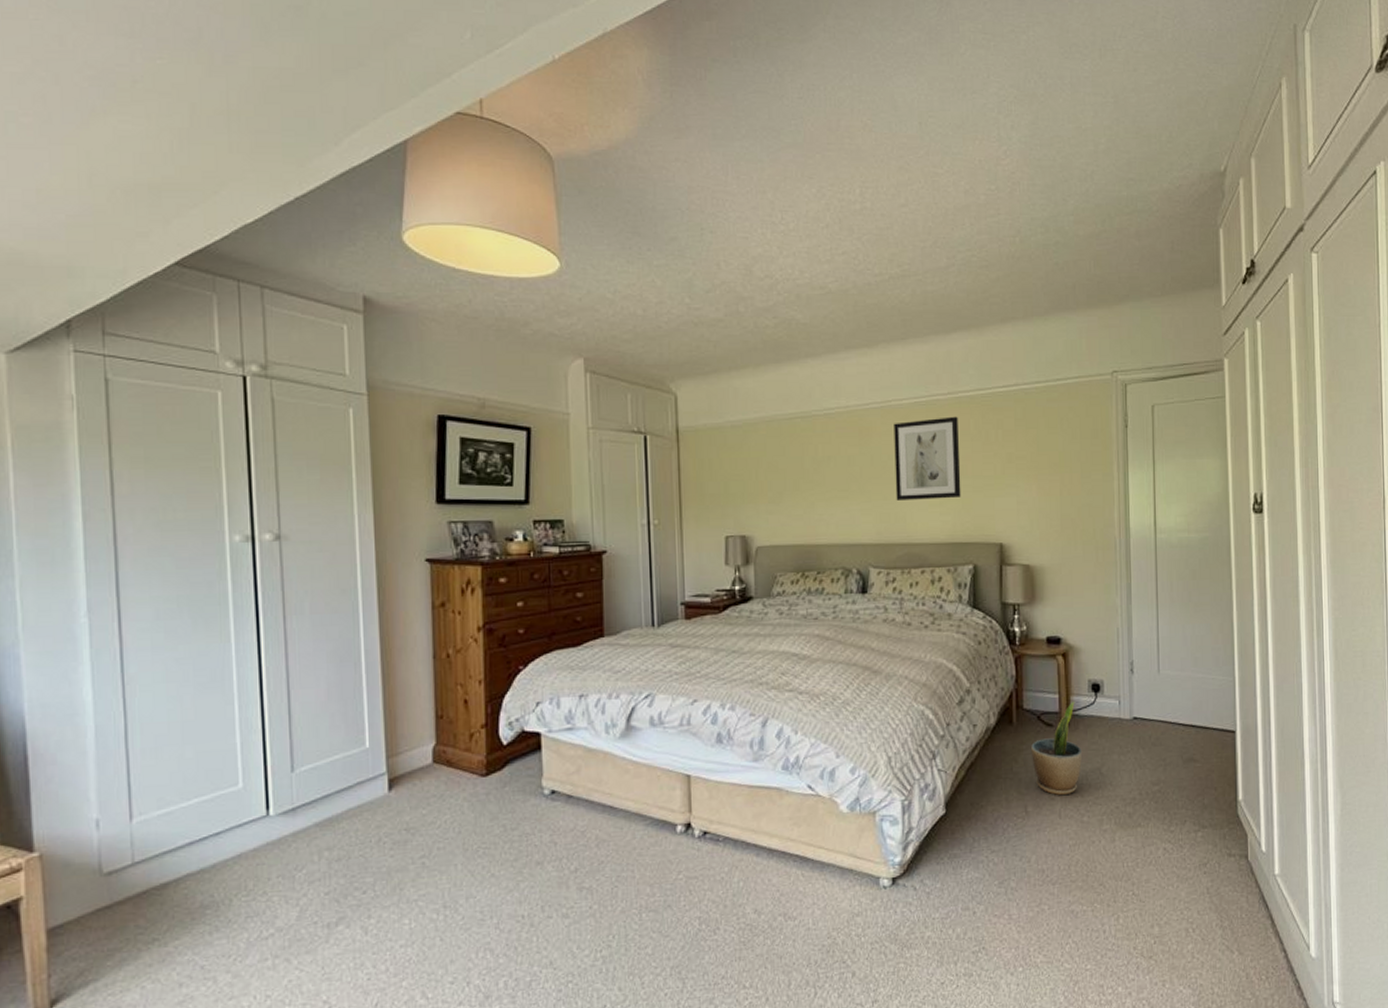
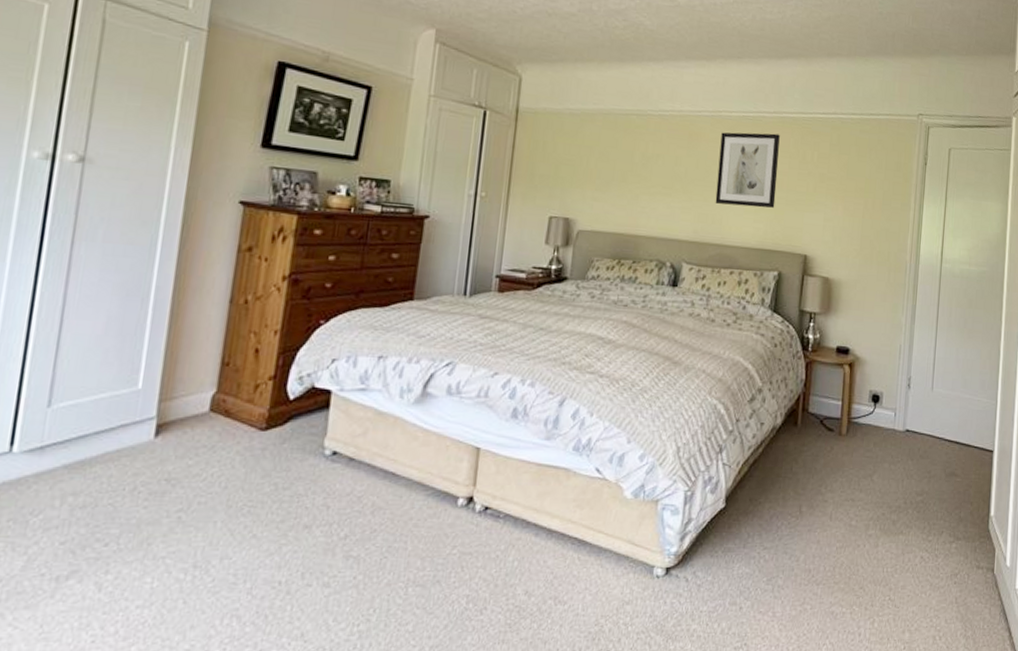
potted plant: present [1031,702,1082,796] -> none [811,410,857,499]

